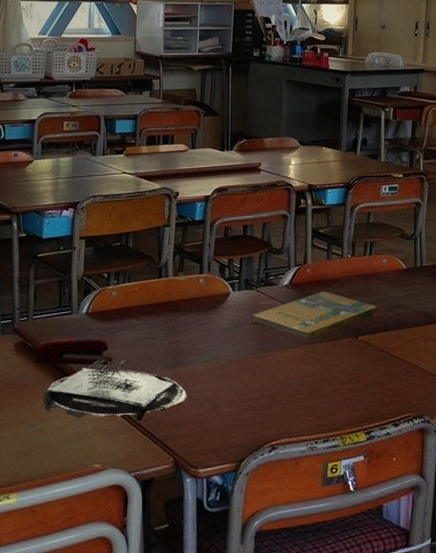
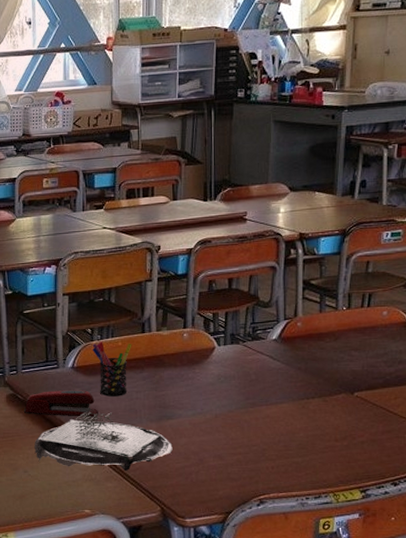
pen holder: none [108,286,149,343] -> present [92,341,132,397]
booklet: present [251,291,379,339] -> none [238,345,378,395]

